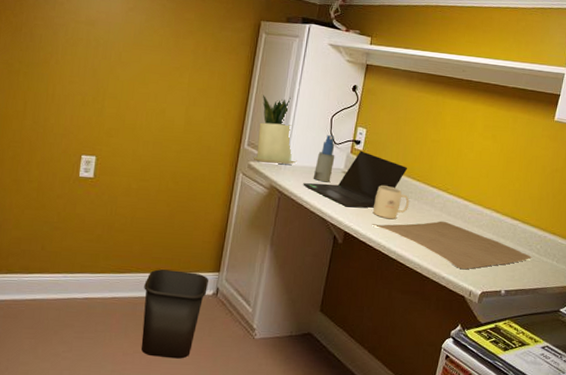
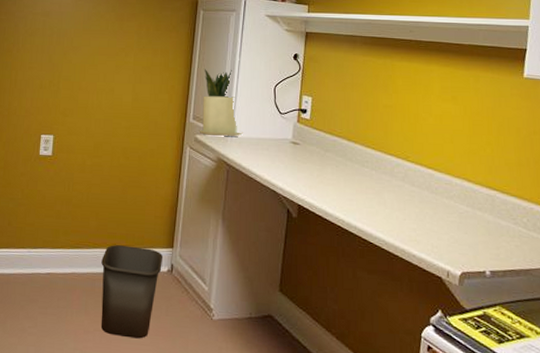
laptop: present [303,151,408,208] -> none [251,120,361,179]
spray bottle: present [314,135,335,183] -> none [261,105,282,154]
towel: present [371,221,532,270] -> none [326,192,518,247]
mug: present [373,185,410,220] -> none [327,155,366,191]

